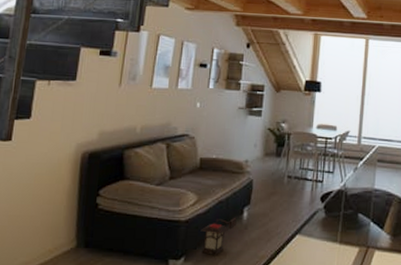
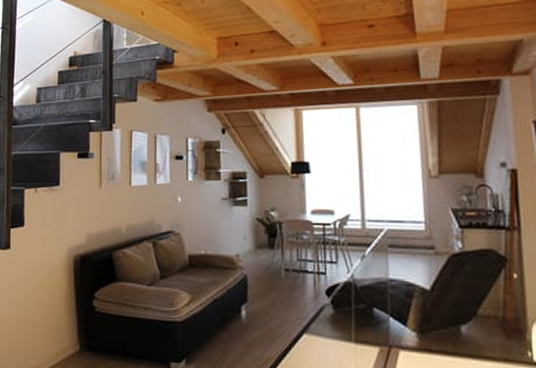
lantern: present [201,217,237,255] -> none [200,316,235,357]

